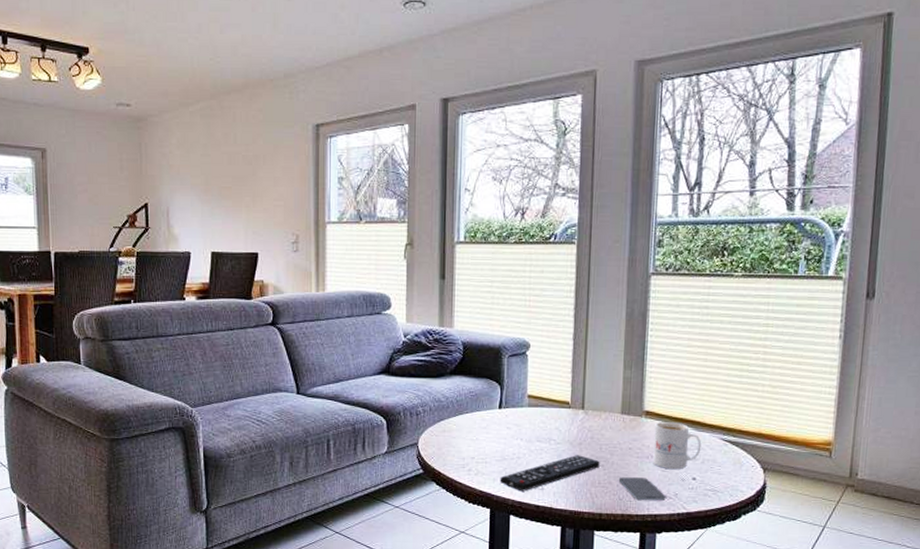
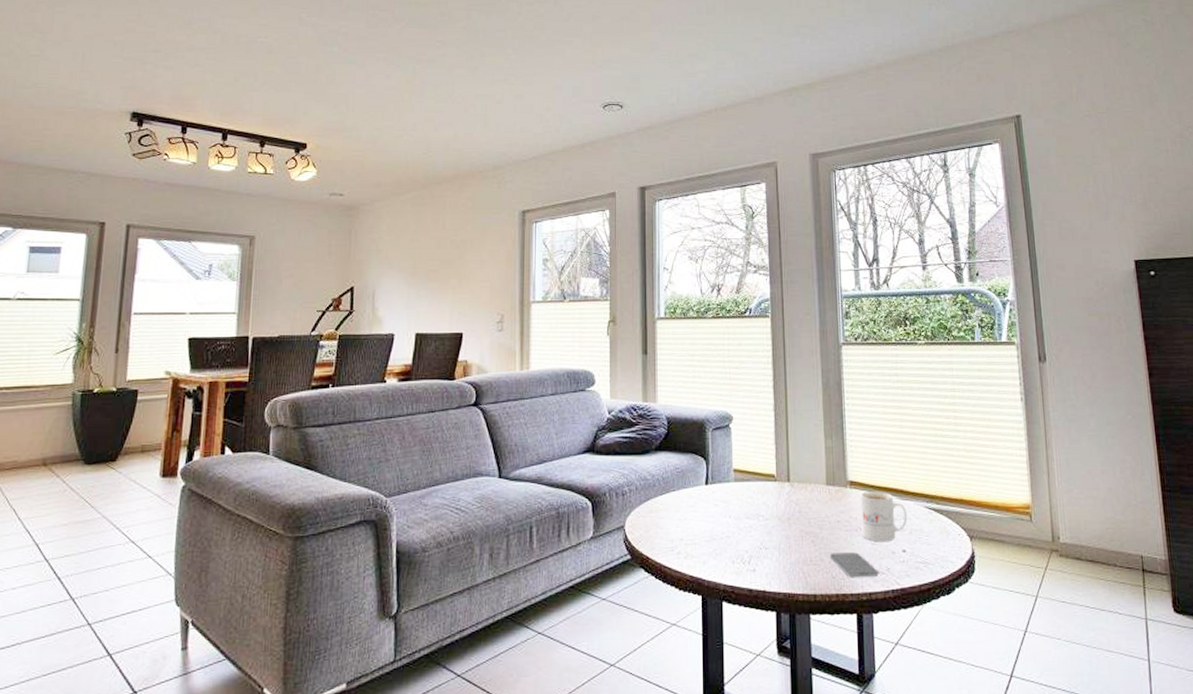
remote control: present [500,455,600,492] -> none [710,531,810,574]

